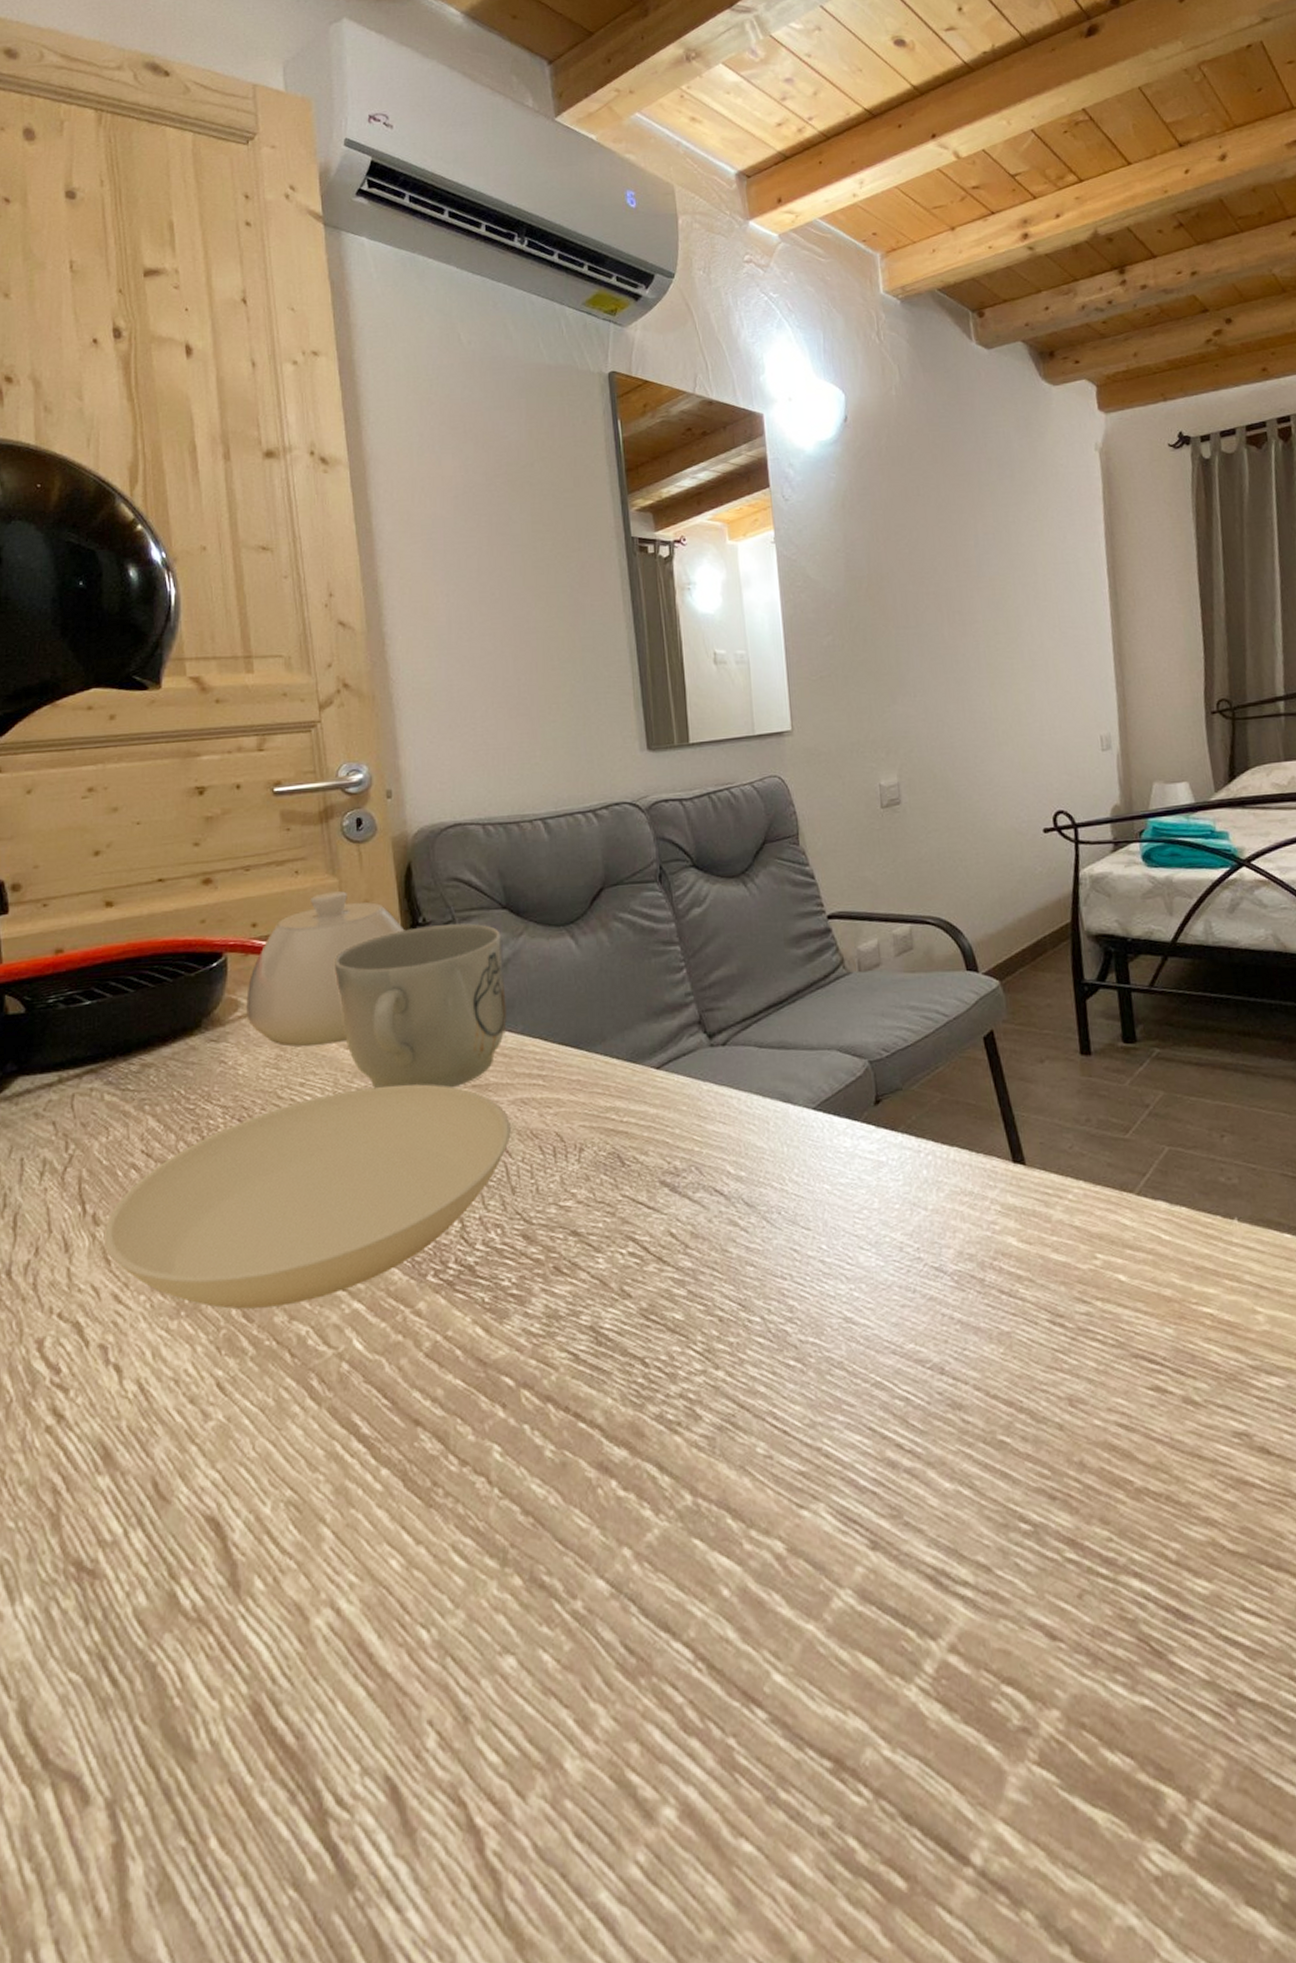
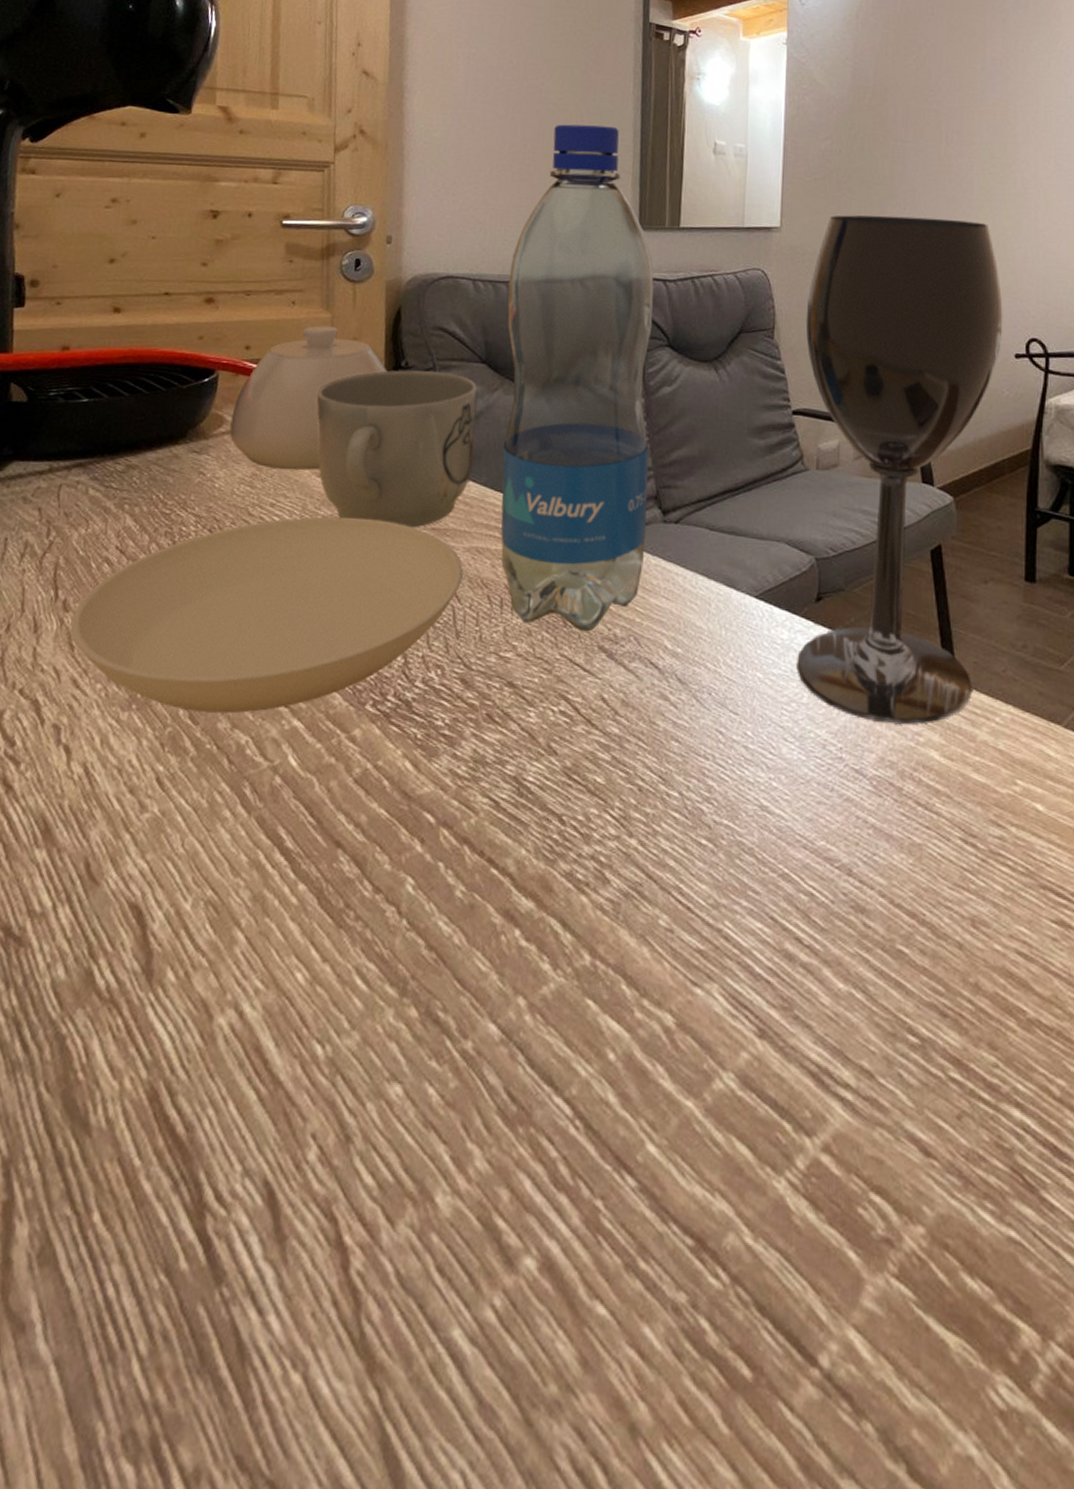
bottle: none [519,648,695,1169] -> present [500,124,654,632]
wine glass: none [828,700,1043,1217] -> present [796,215,1003,725]

